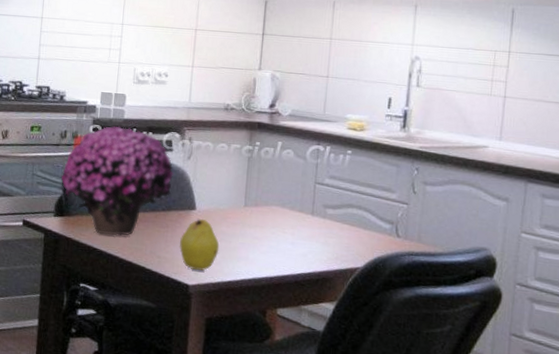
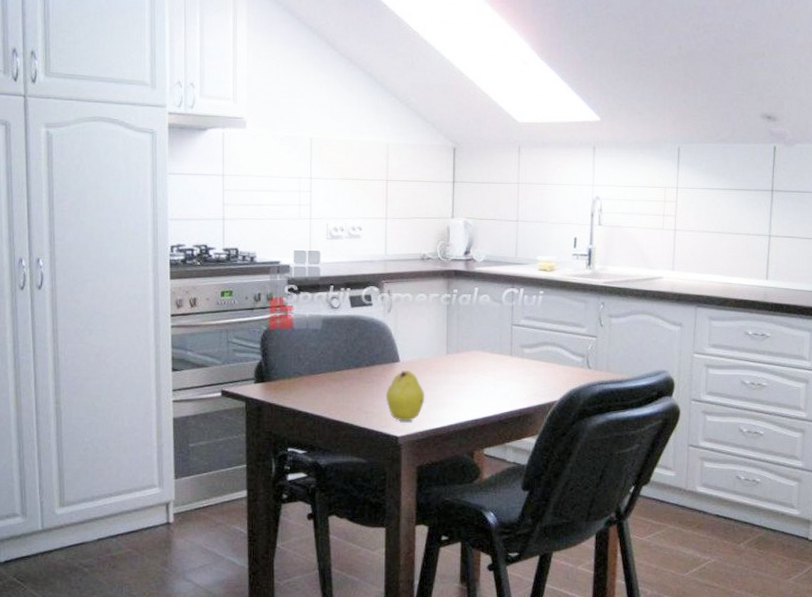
flower: present [61,125,174,236] -> none [259,284,376,396]

